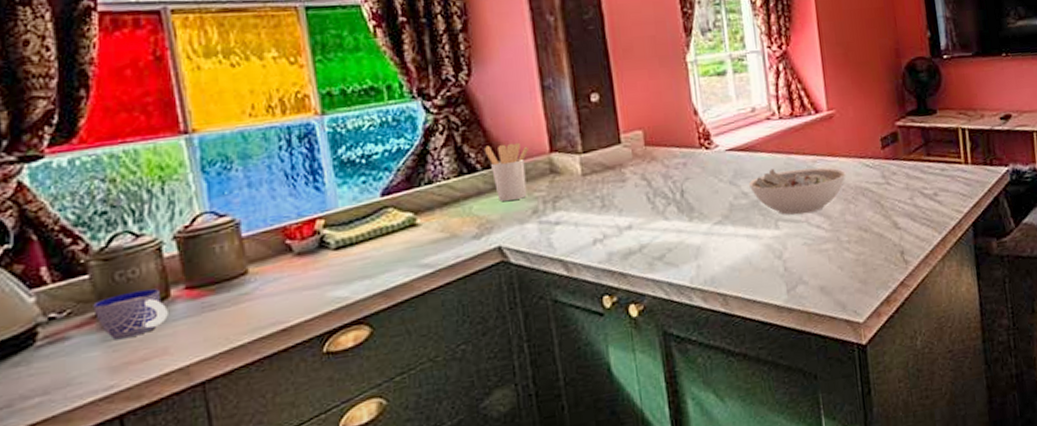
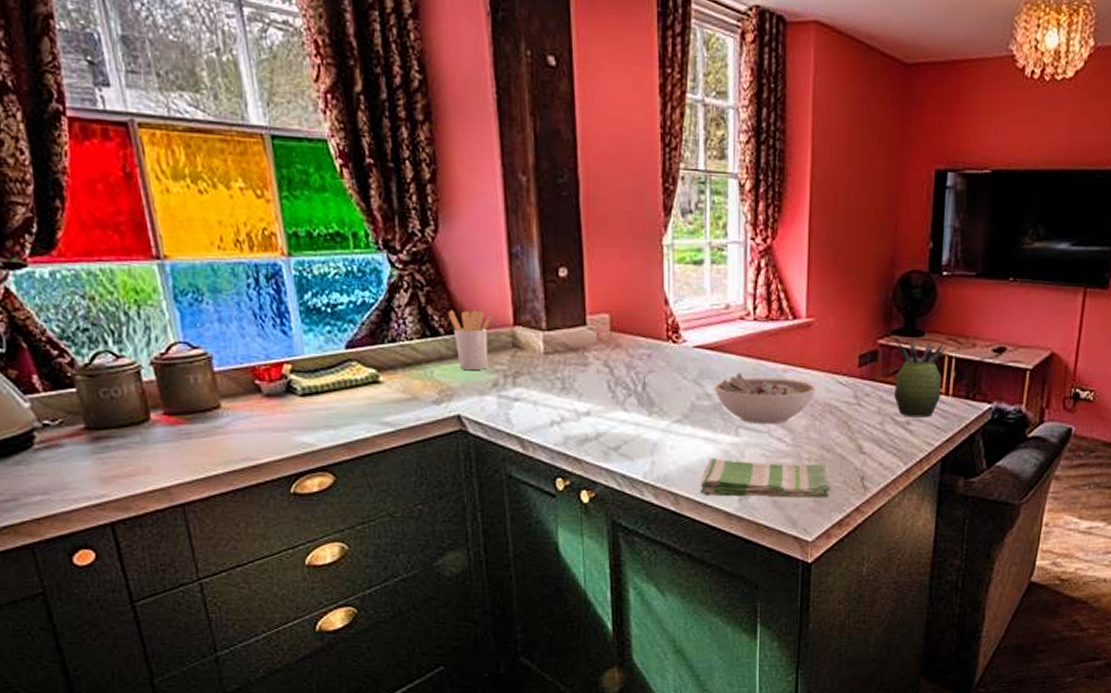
cup: present [93,288,168,340] -> none [81,410,149,454]
dish towel: none [747,244,874,292] -> present [700,458,830,498]
succulent plant: none [913,117,962,189] -> present [894,340,948,418]

